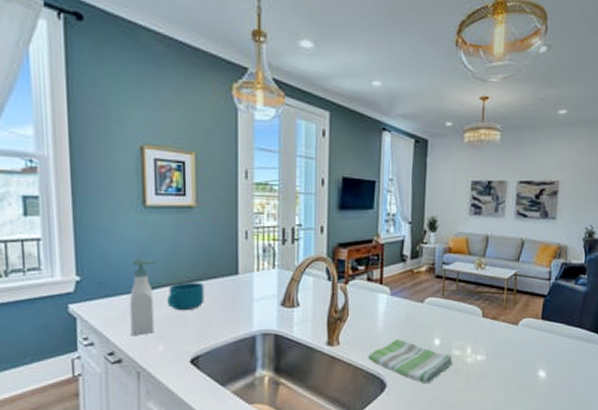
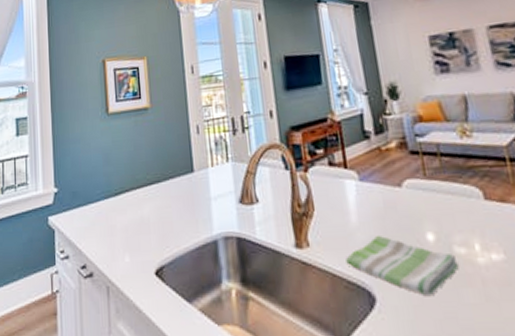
soap bottle: present [130,258,157,335] -> none [98,164,121,246]
cup: present [167,282,204,311] -> none [130,184,164,217]

